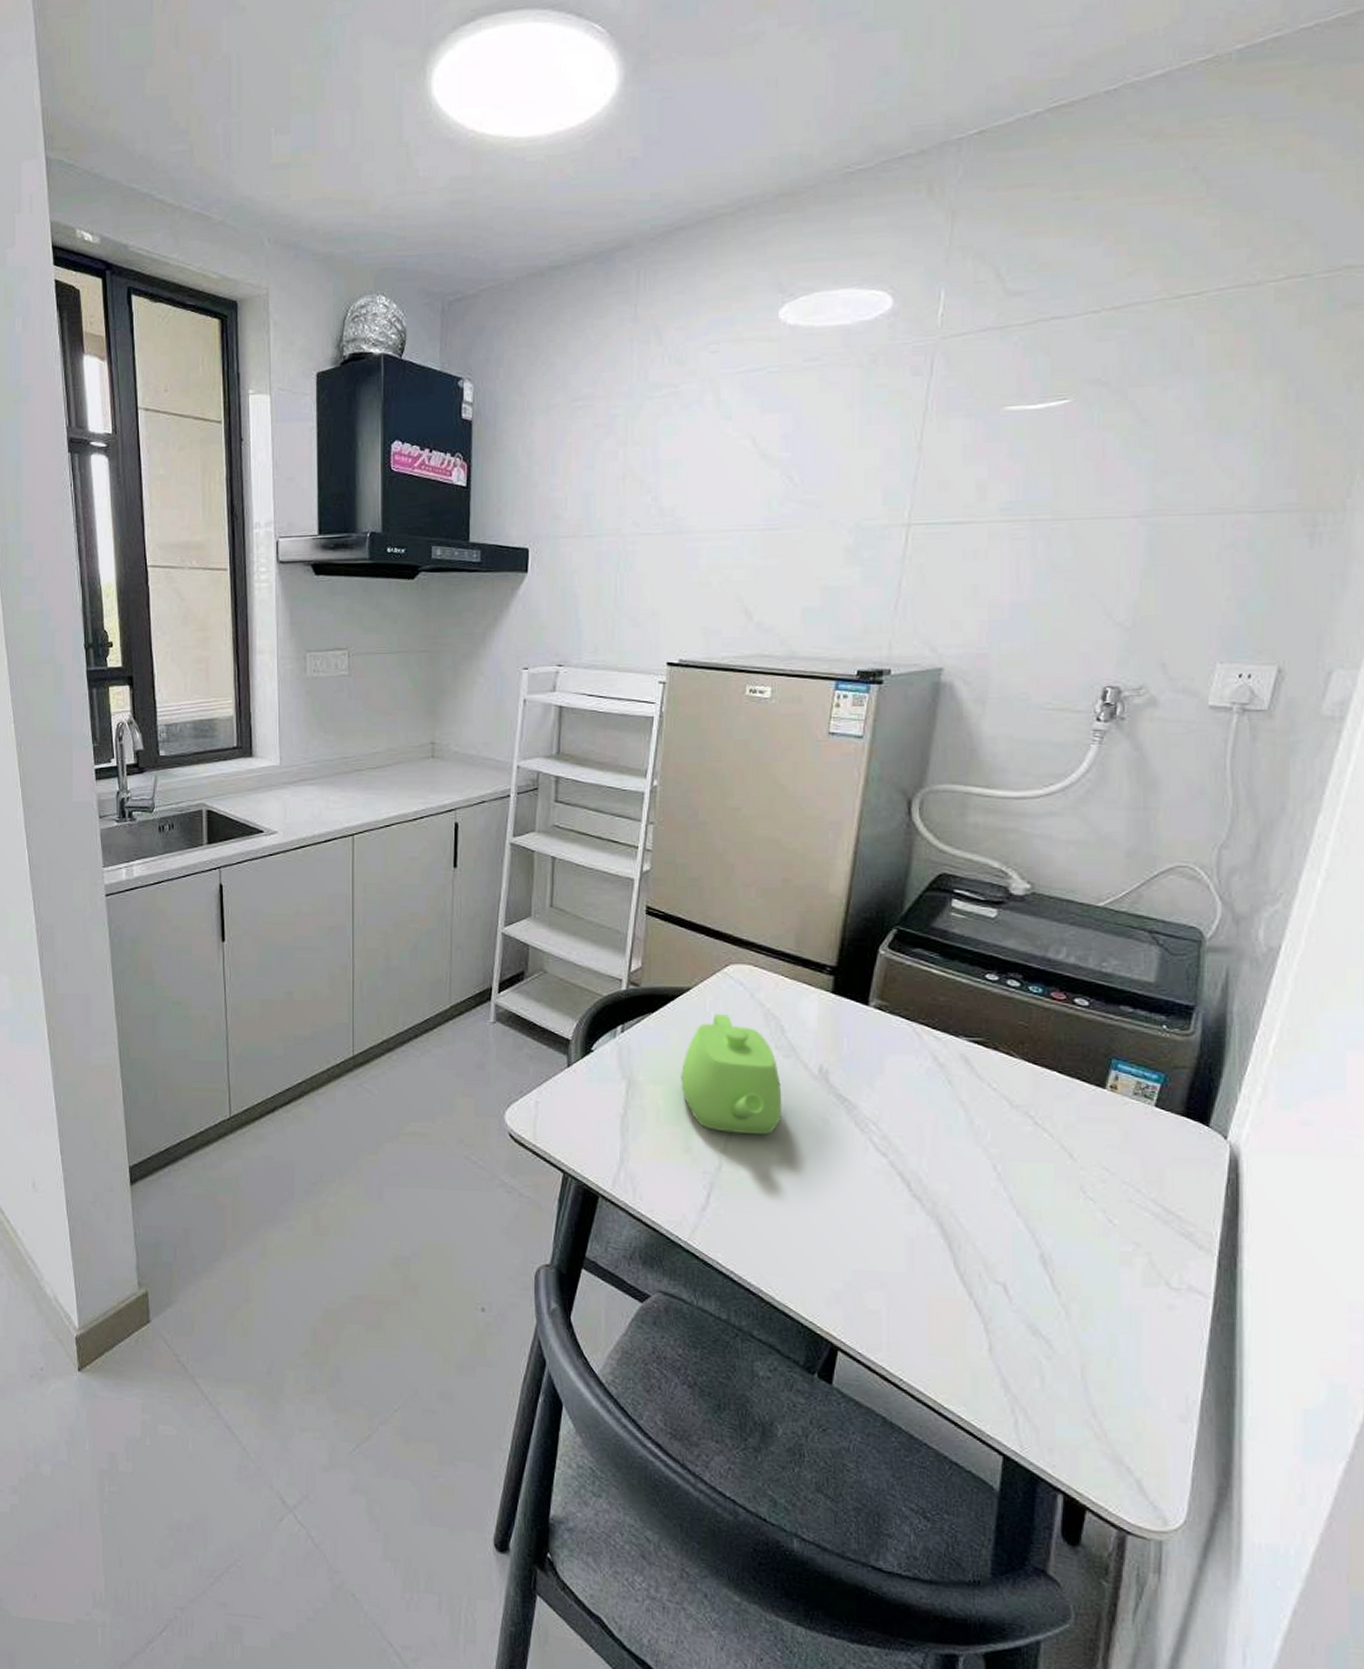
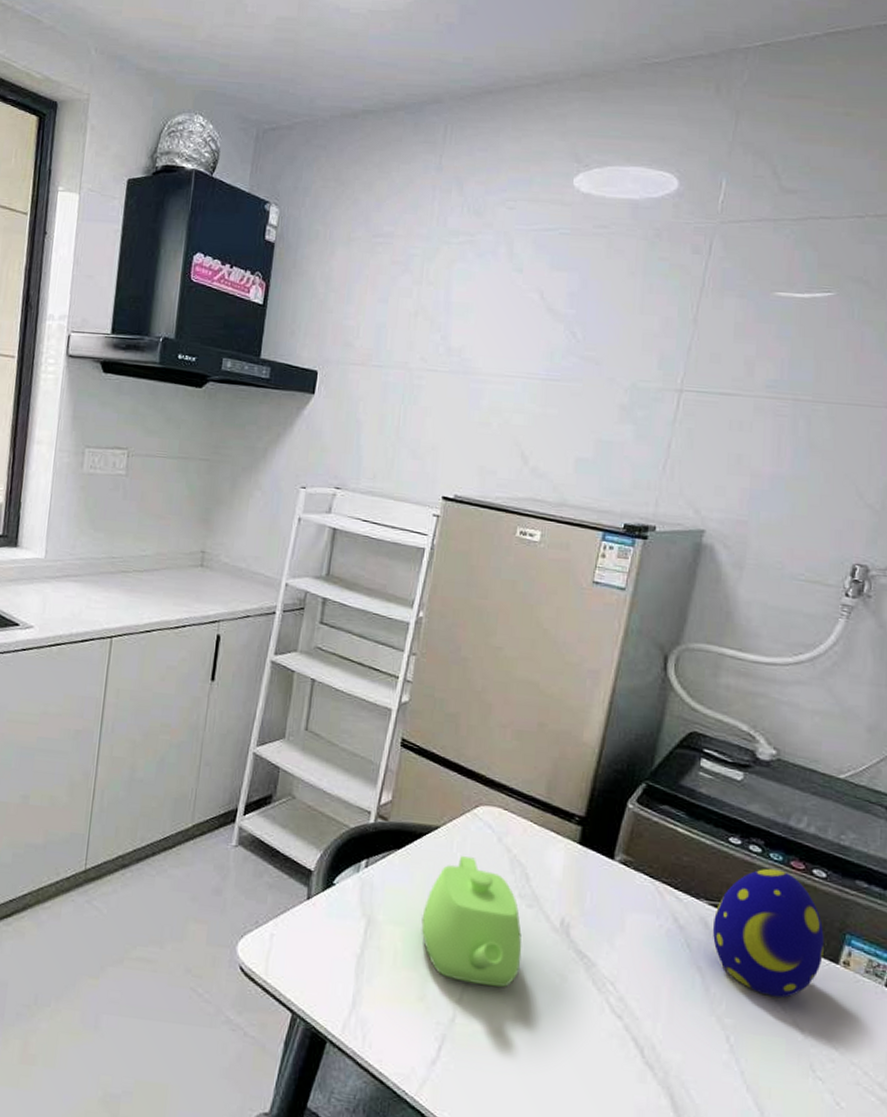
decorative egg: none [973,1001,1089,1125] -> present [712,868,824,998]

